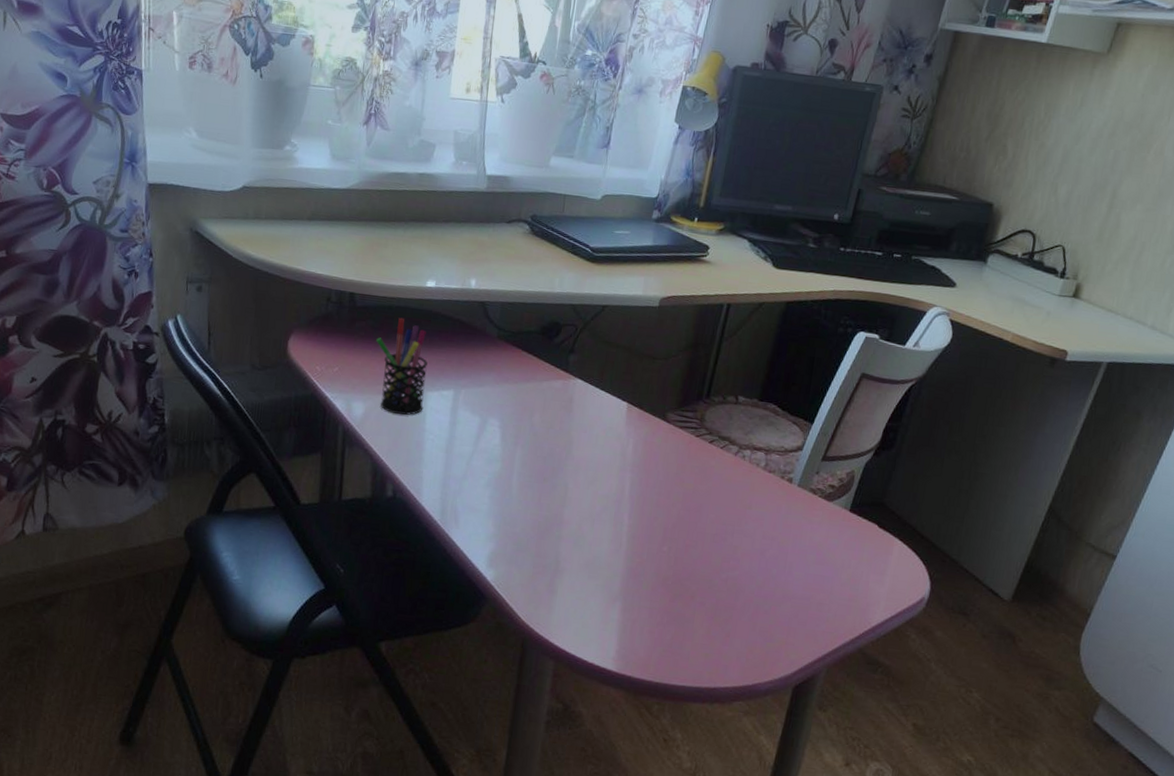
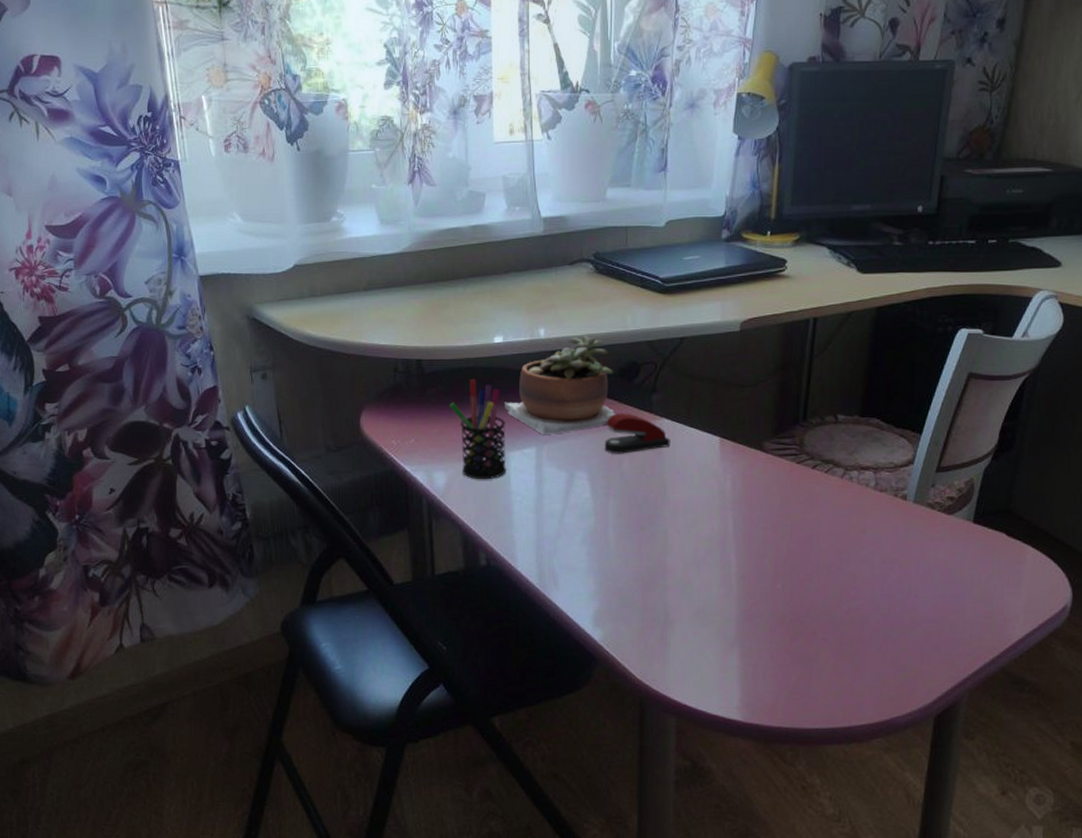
succulent plant: none [428,292,536,381] -> present [504,336,616,435]
stapler: none [519,368,582,407] -> present [605,413,670,454]

